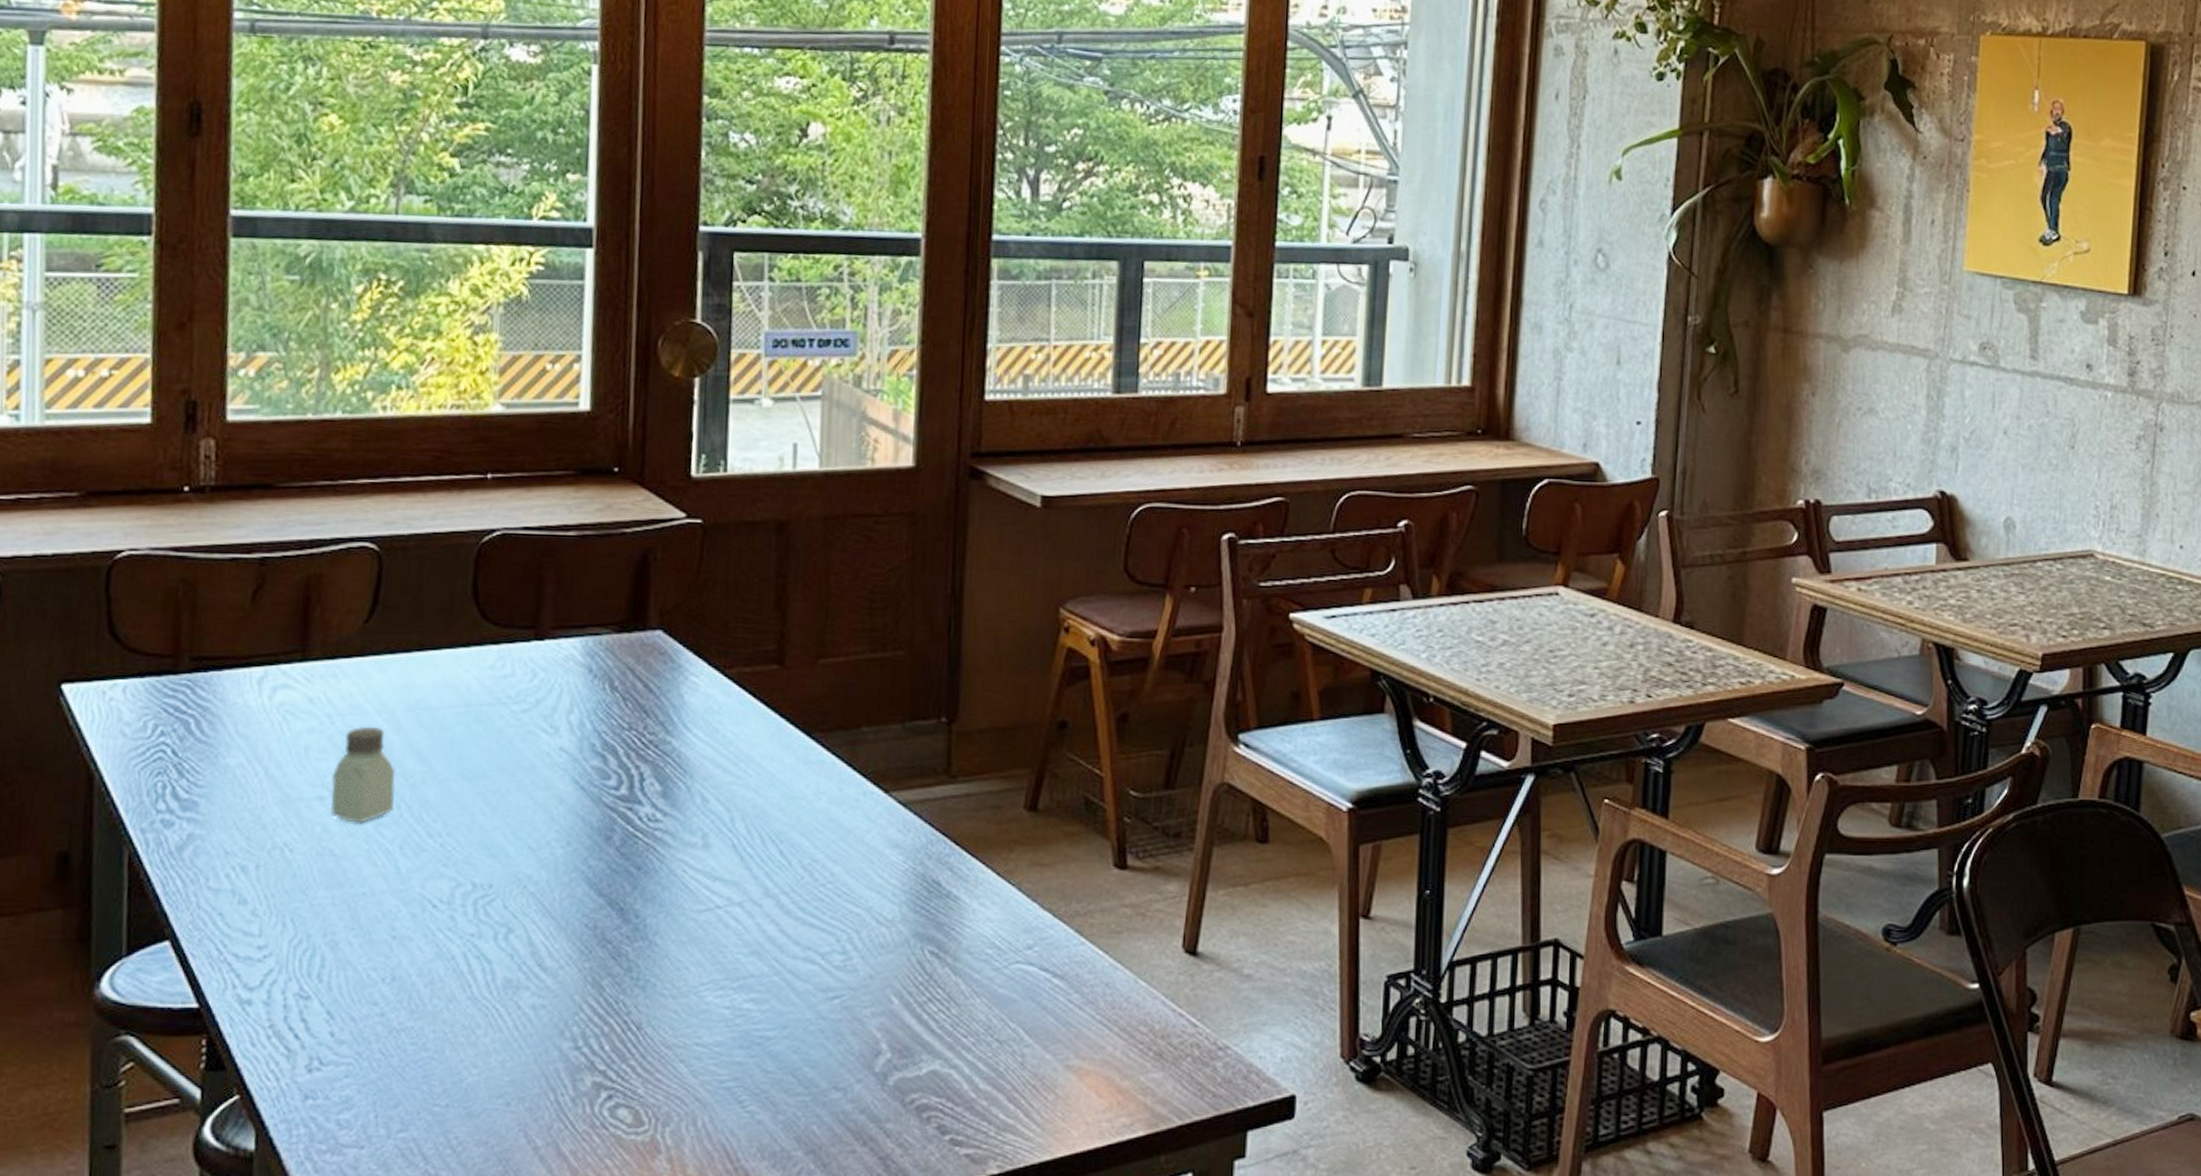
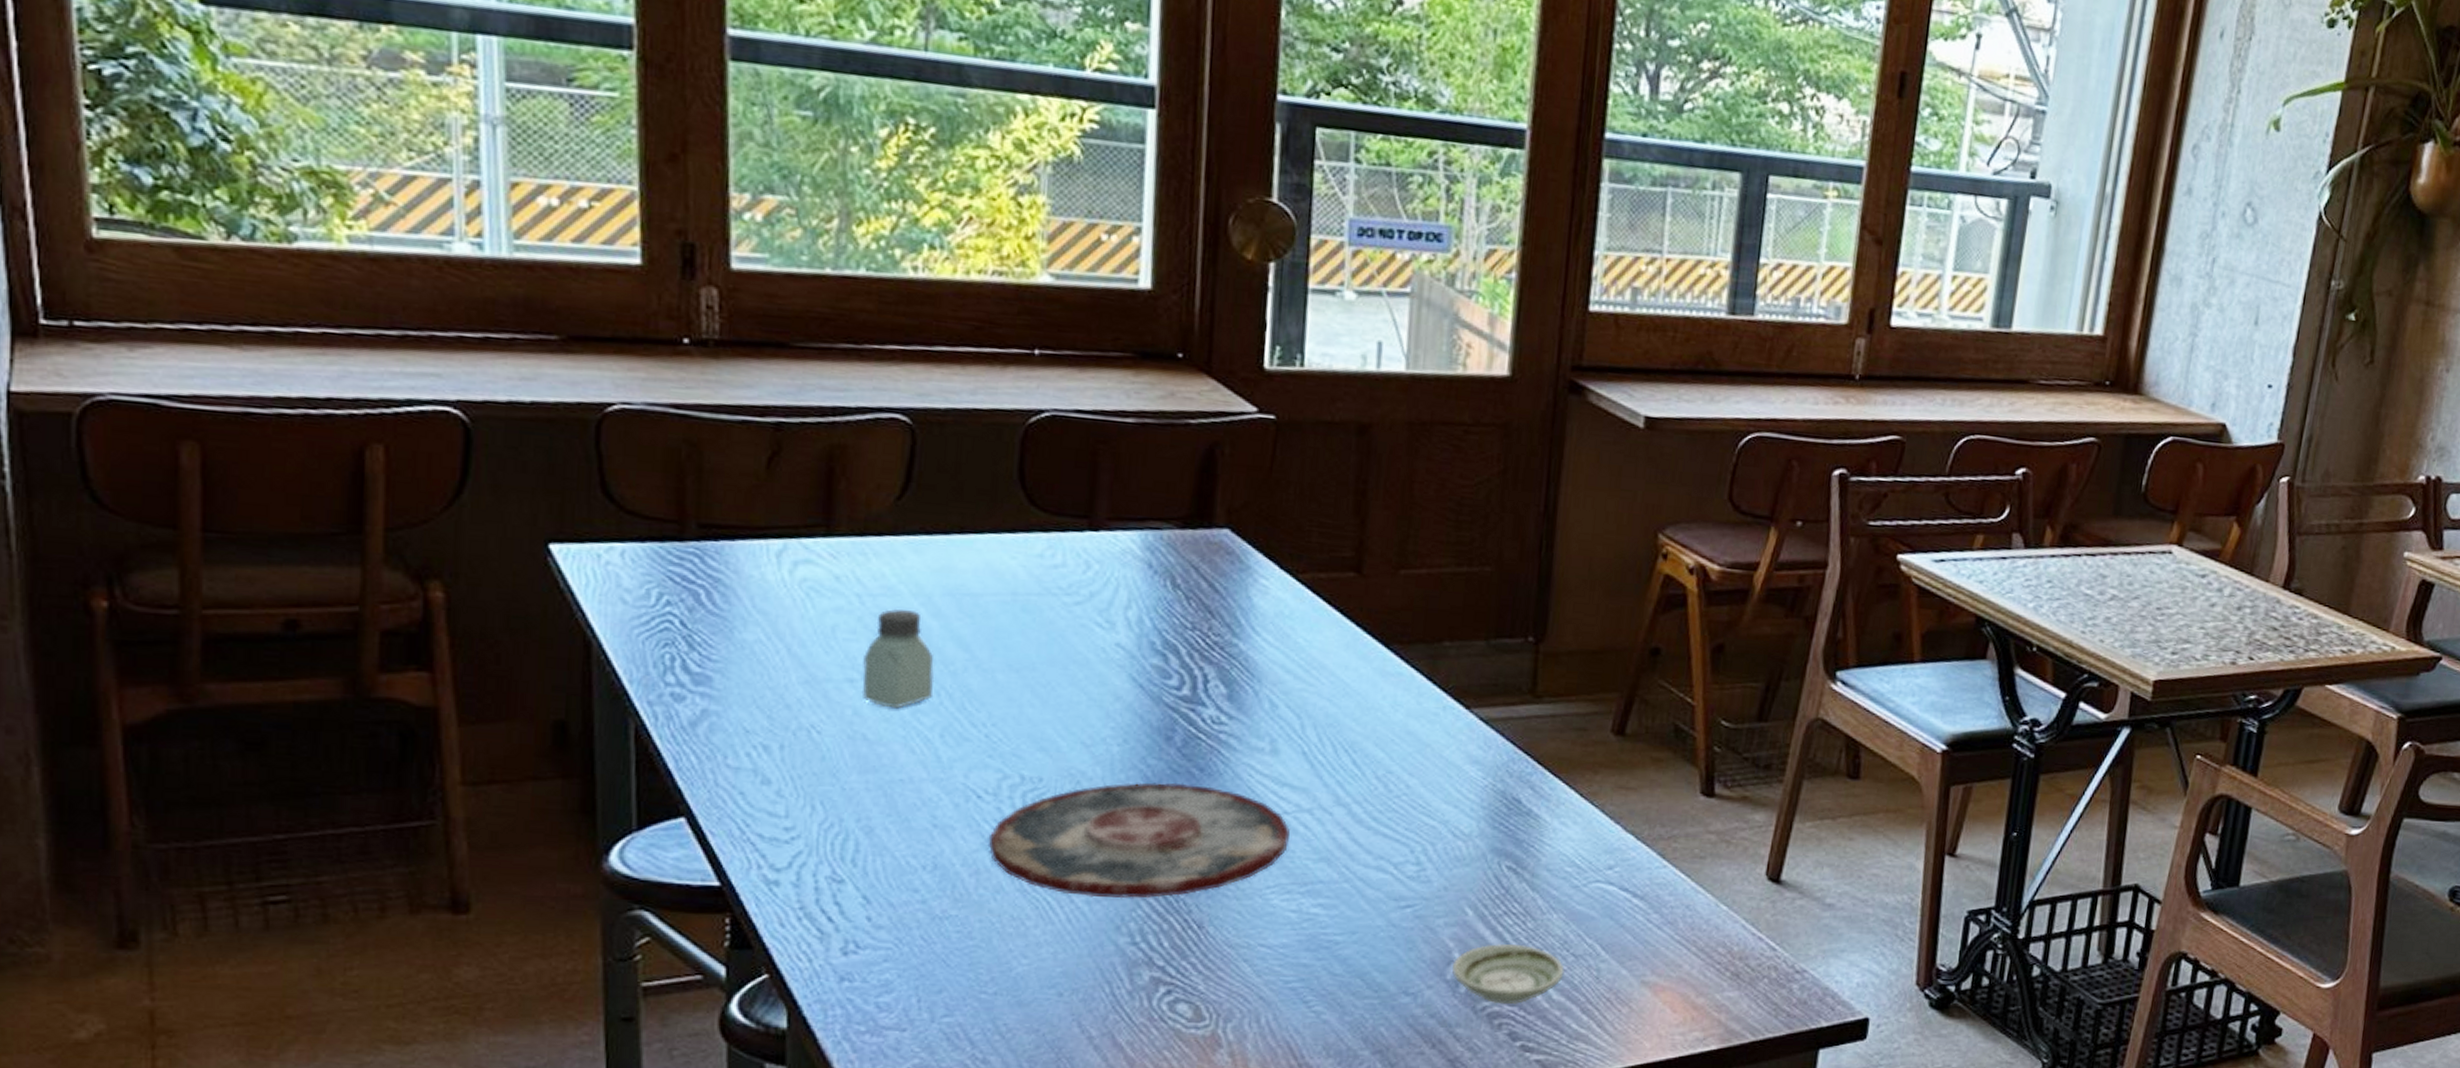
plate: none [441,882,722,1003] -> present [987,782,1290,899]
saucer: none [880,1033,990,1096] -> present [1452,944,1565,1005]

